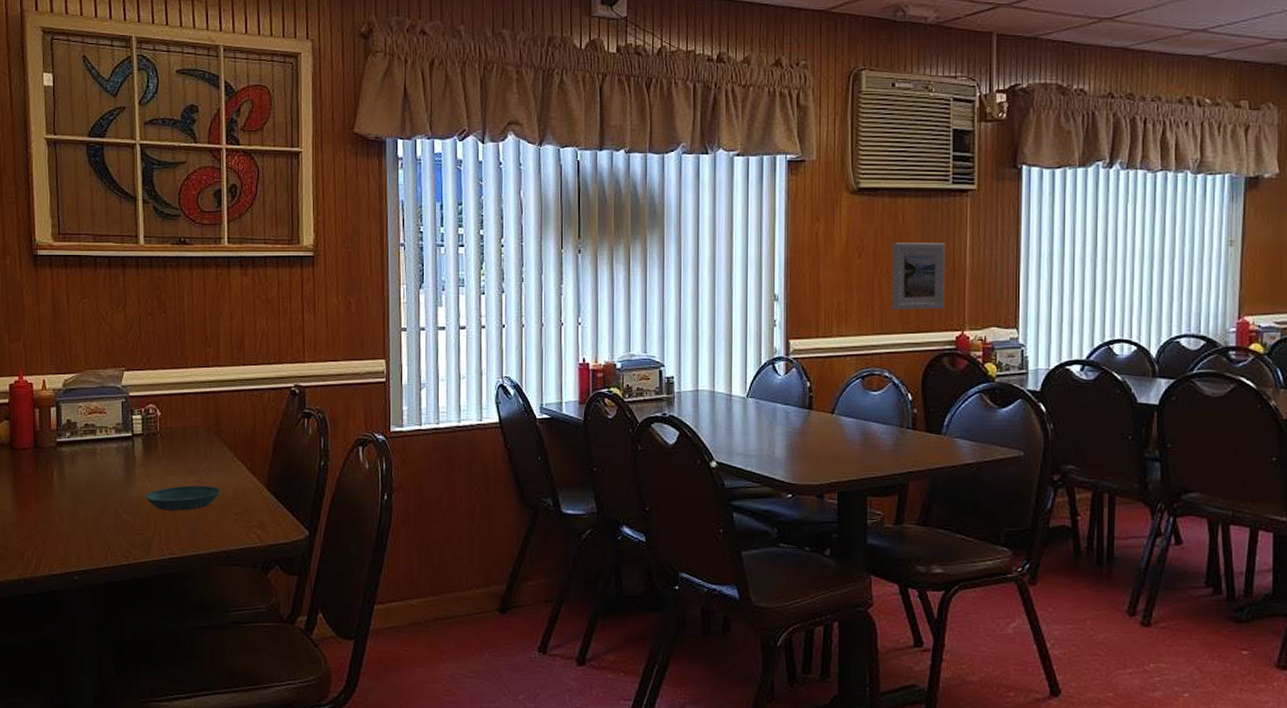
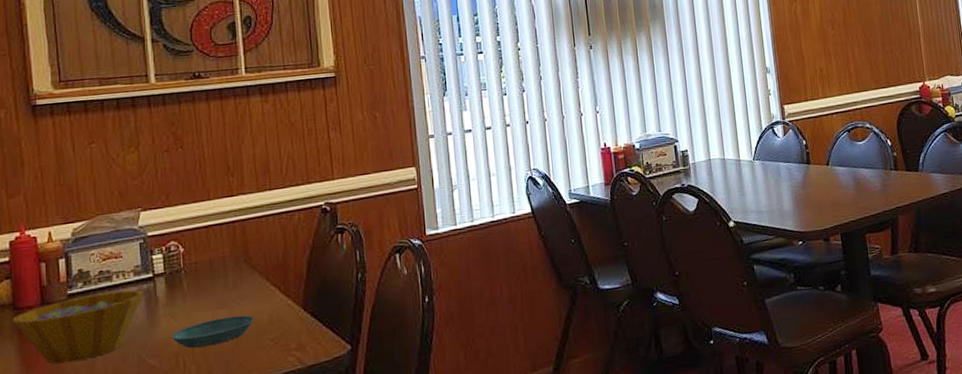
bowl: none [9,445,123,507] -> present [12,289,144,365]
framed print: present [891,243,945,311] -> none [857,10,907,71]

